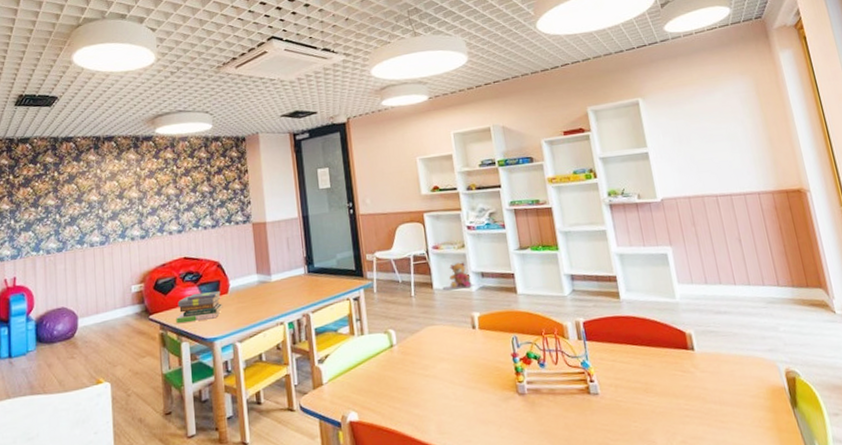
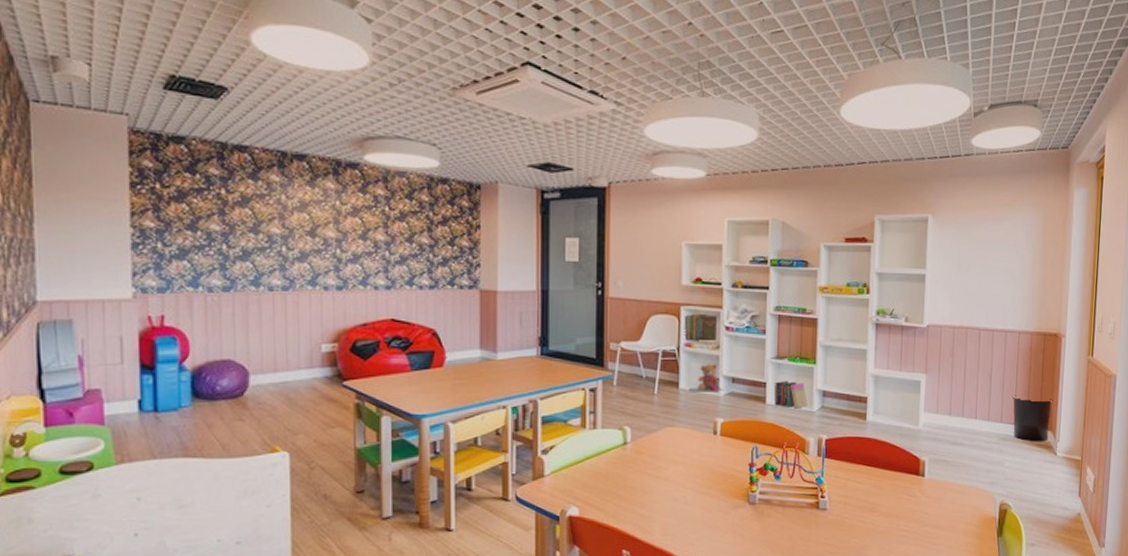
books: present [176,291,223,323] -> none [376,363,436,393]
books: none [429,218,460,243] -> present [685,314,717,342]
books: none [521,269,558,295] -> present [773,381,808,409]
waste bin: none [770,255,820,302] -> present [1013,398,1053,442]

